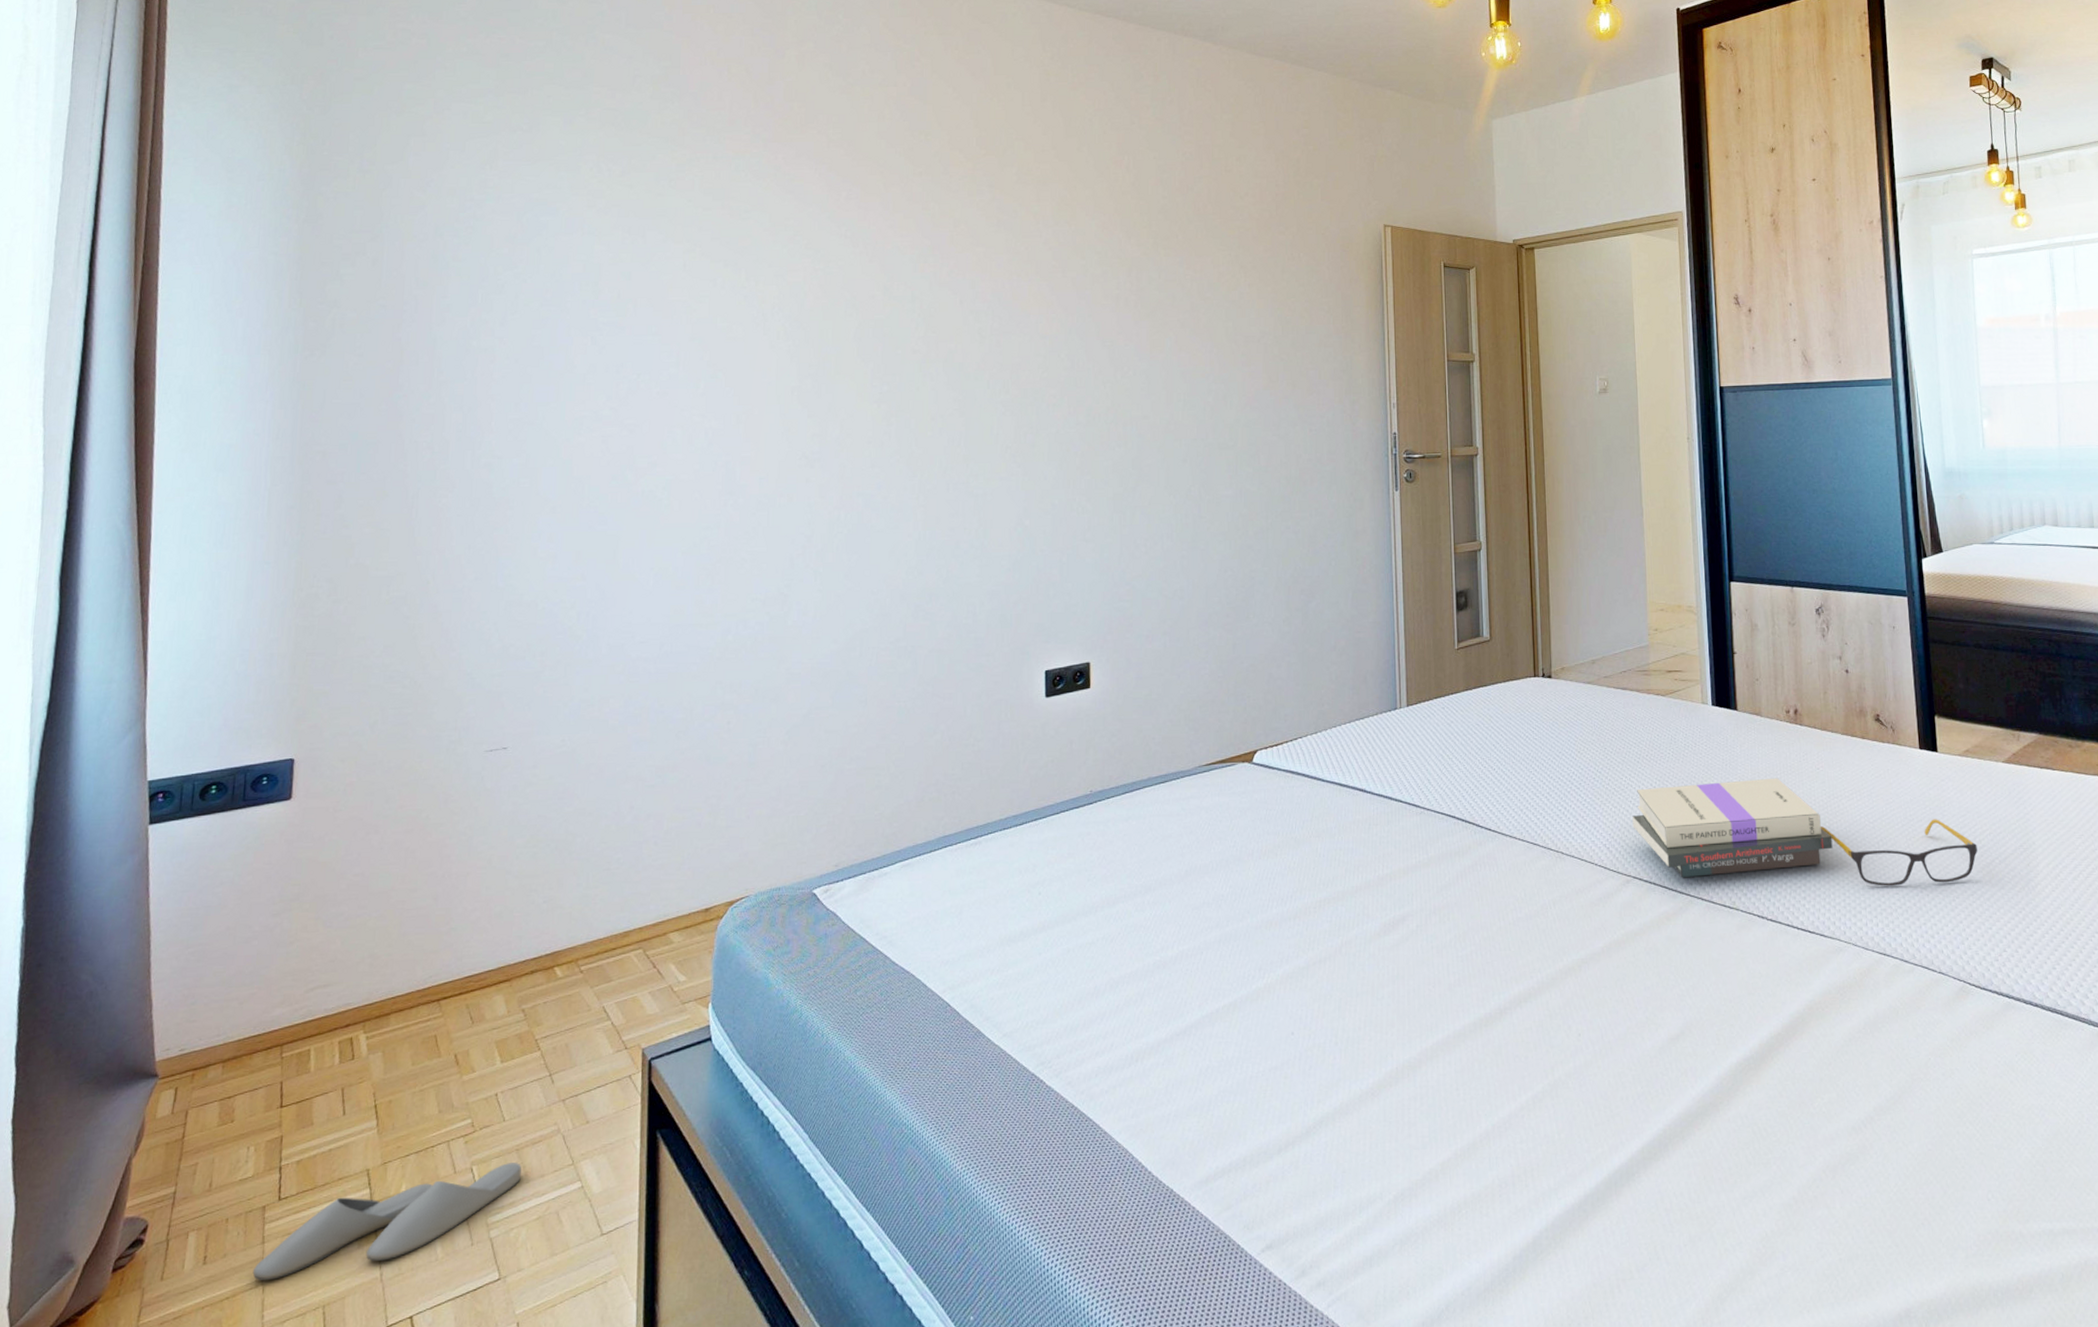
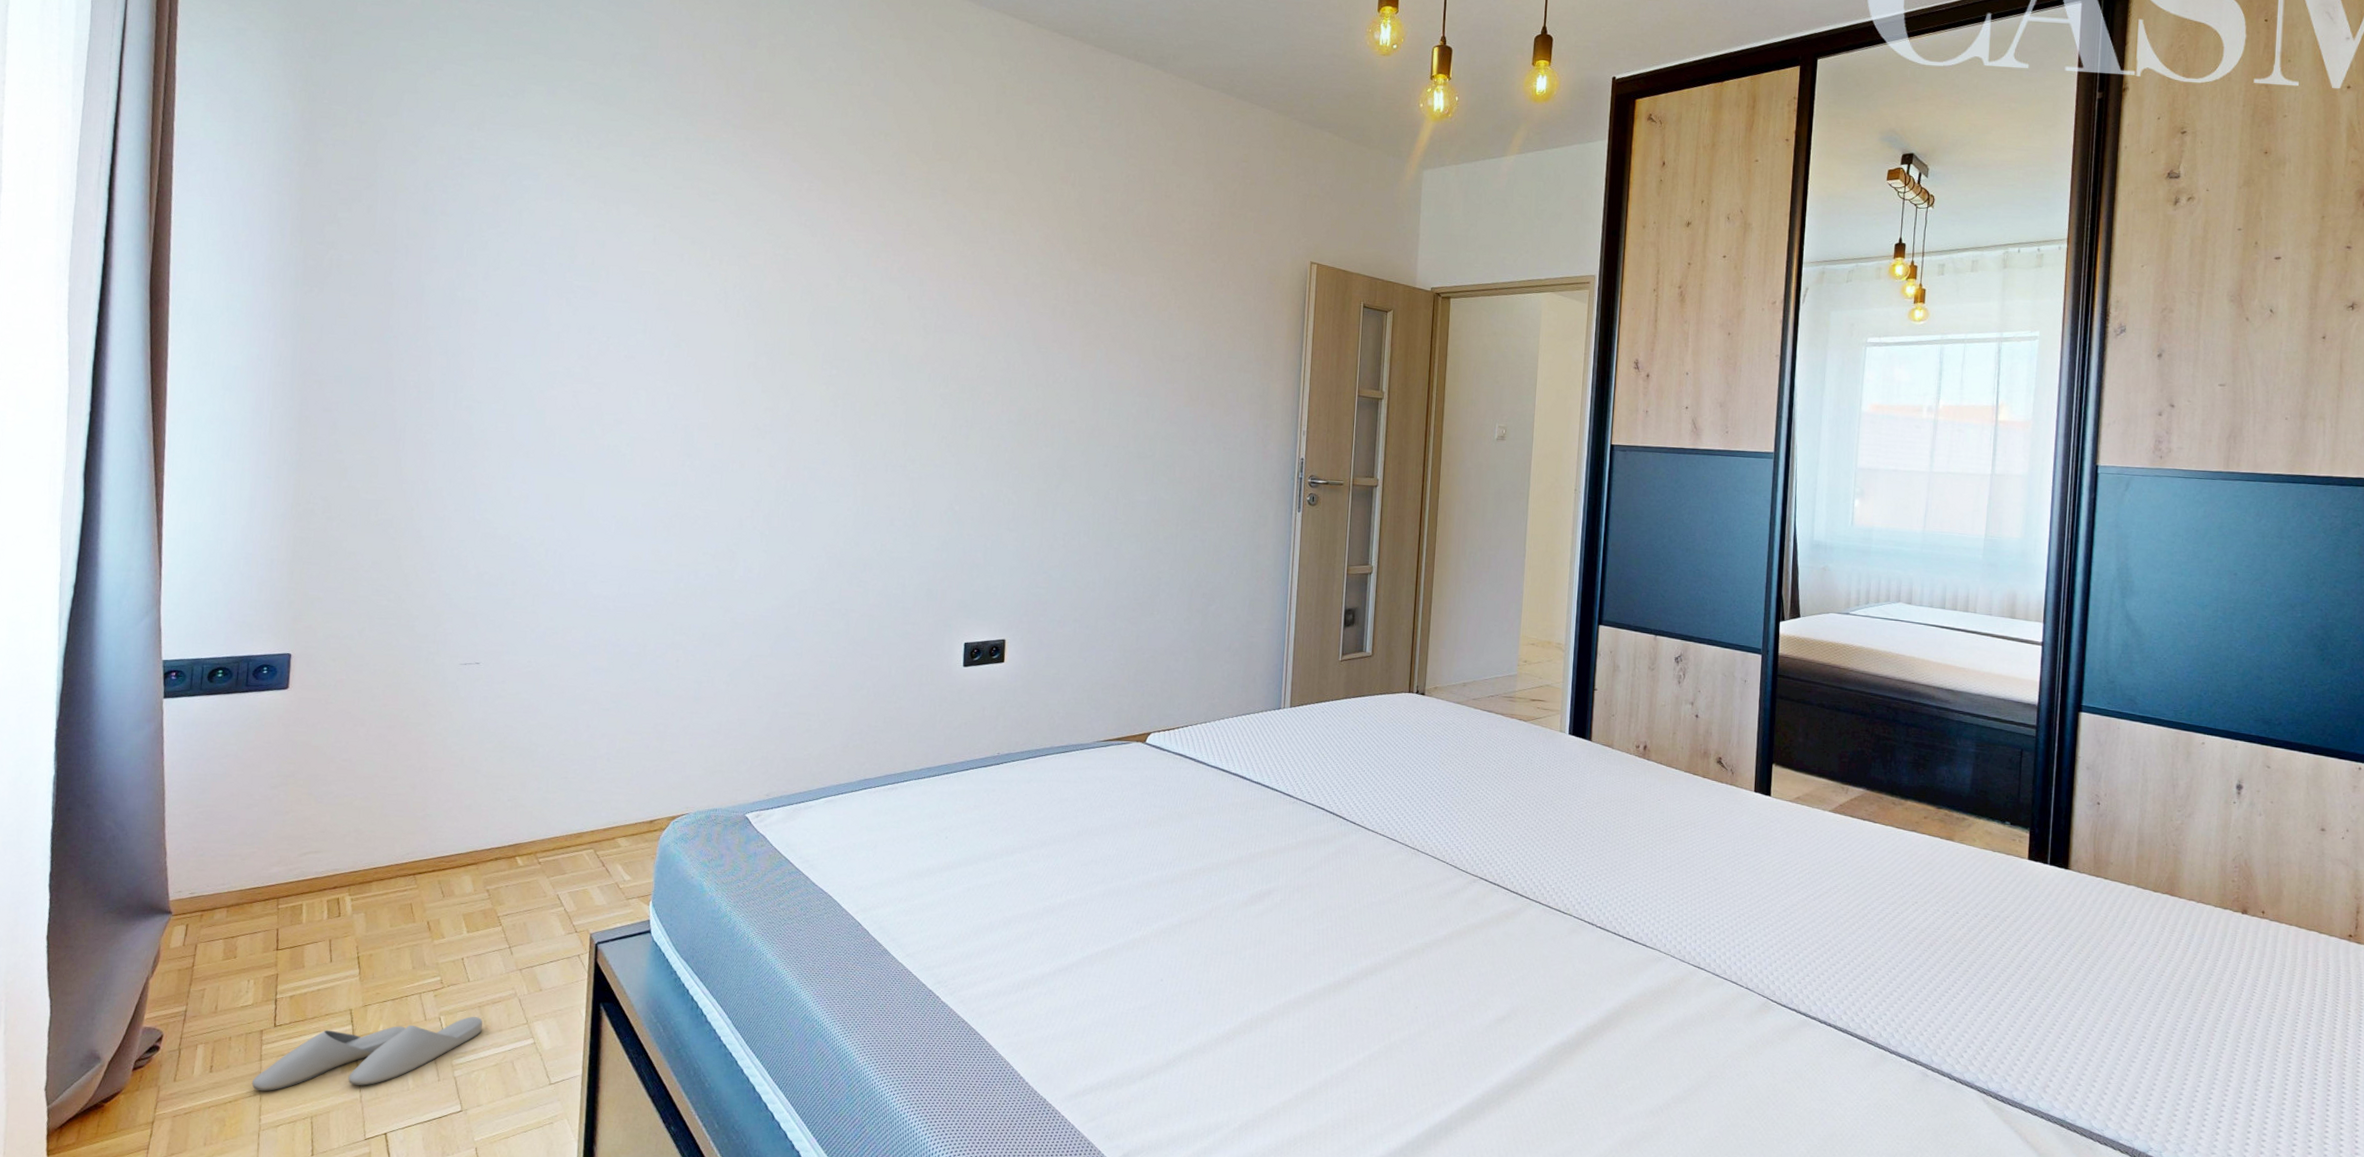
books: present [1632,777,1833,878] -> none [1484,801,1664,884]
eyeglasses: present [1820,819,1978,886] -> none [1654,851,1795,912]

